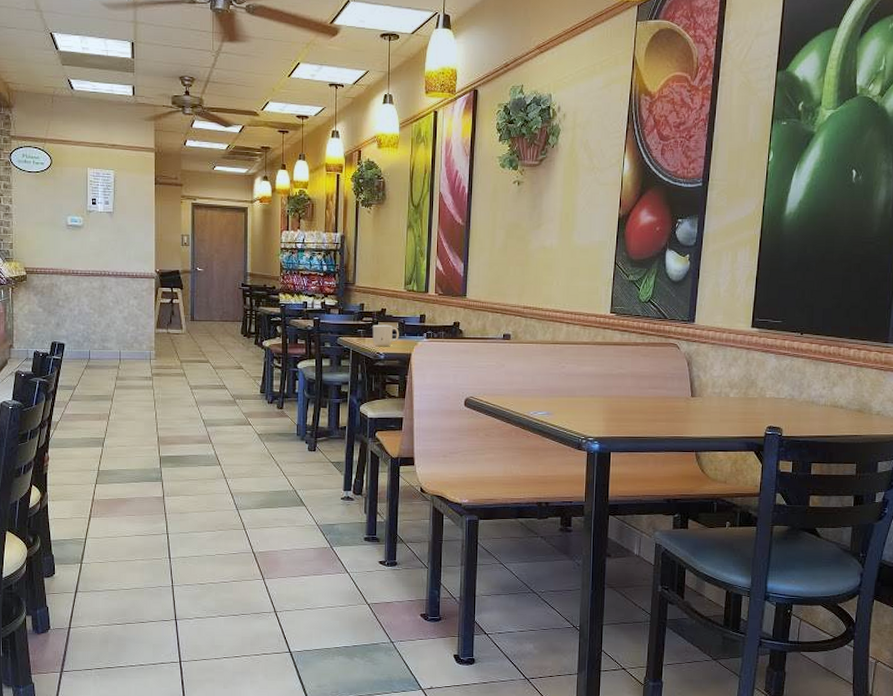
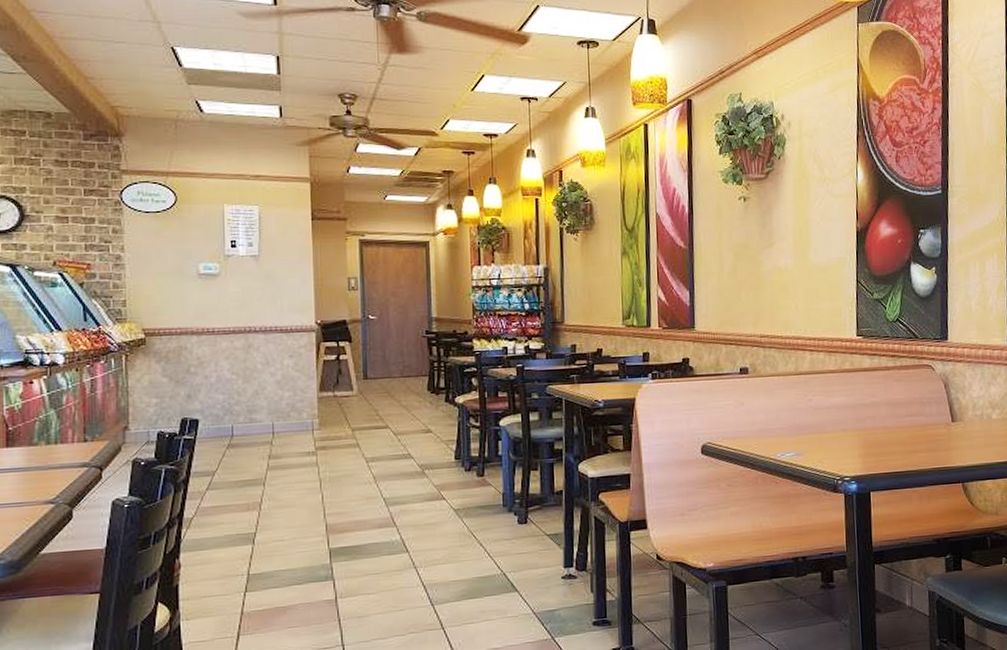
mug: present [372,324,399,346] -> none [587,366,620,393]

